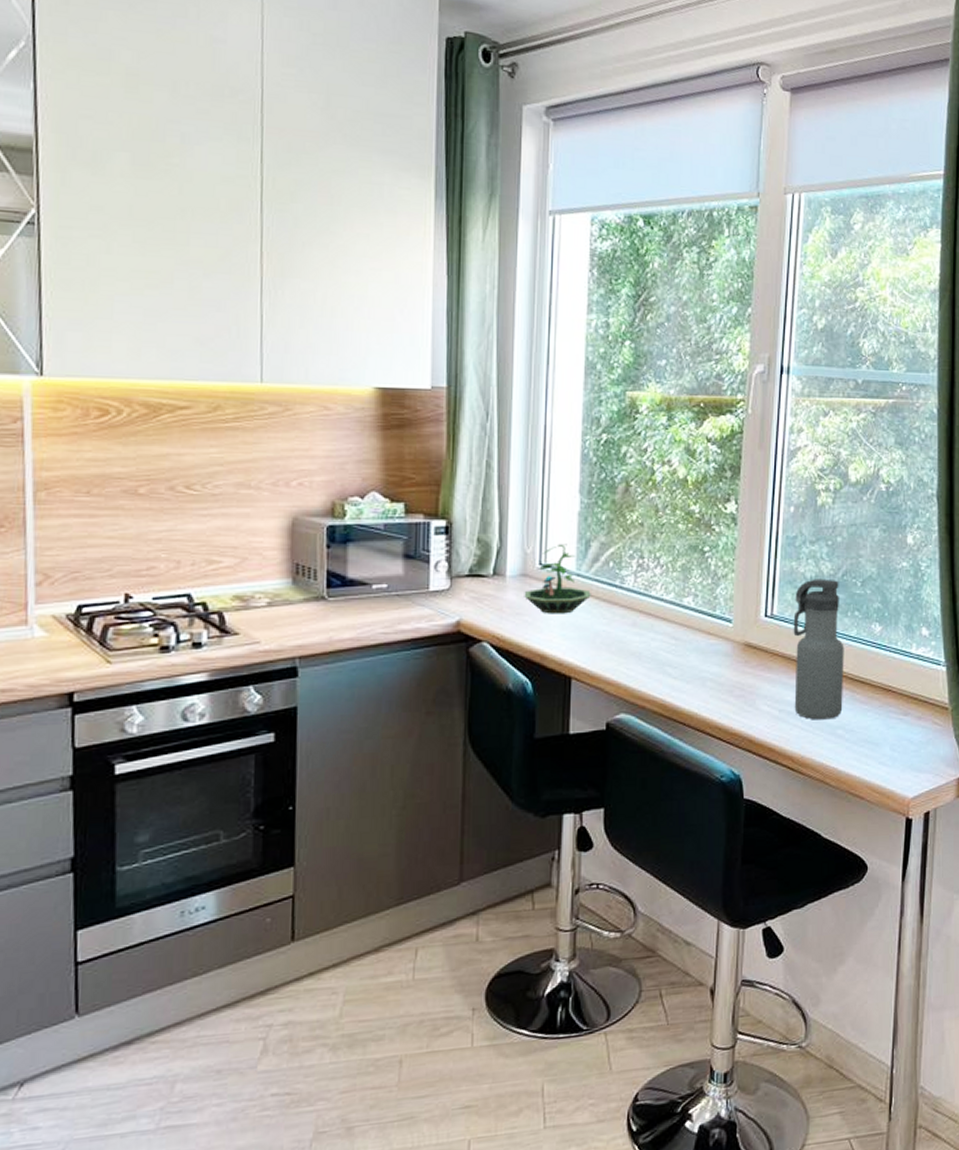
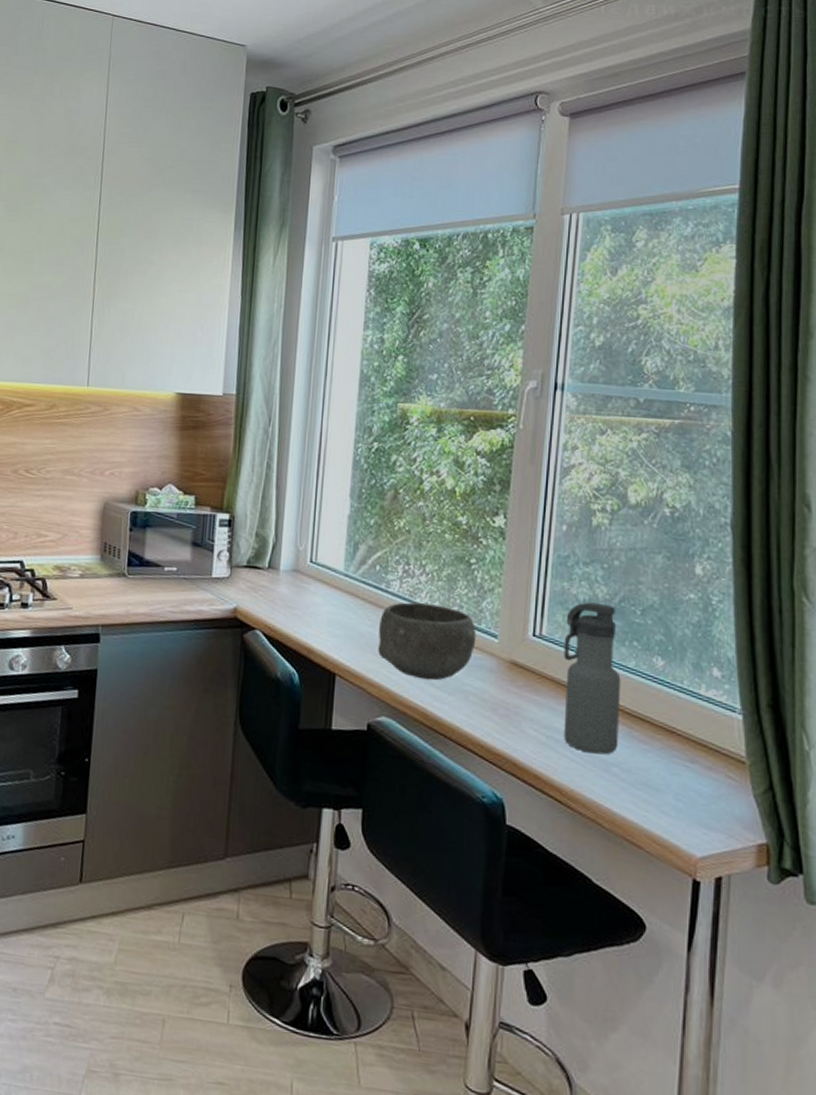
terrarium: present [524,544,591,614] -> none [295,544,358,612]
bowl: none [615,595,712,672] -> present [378,602,477,681]

